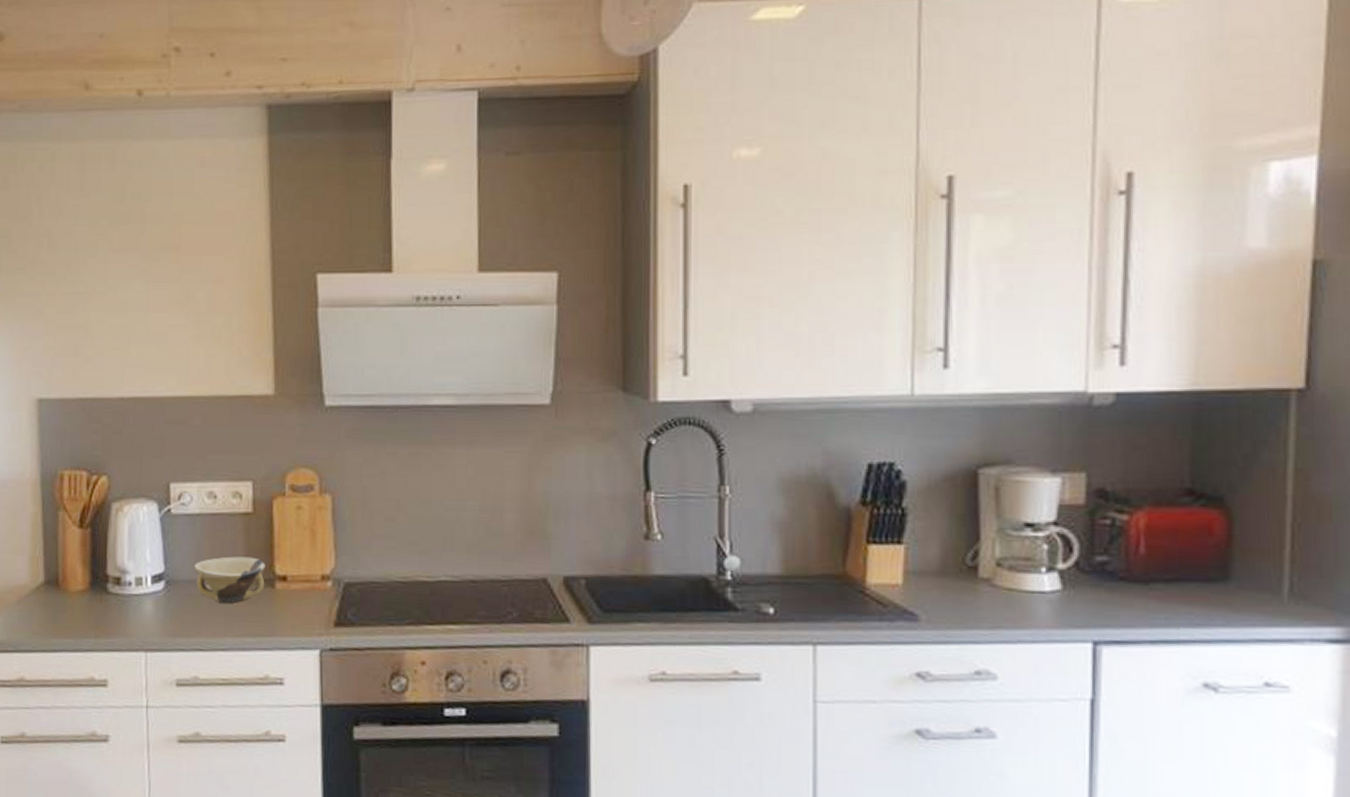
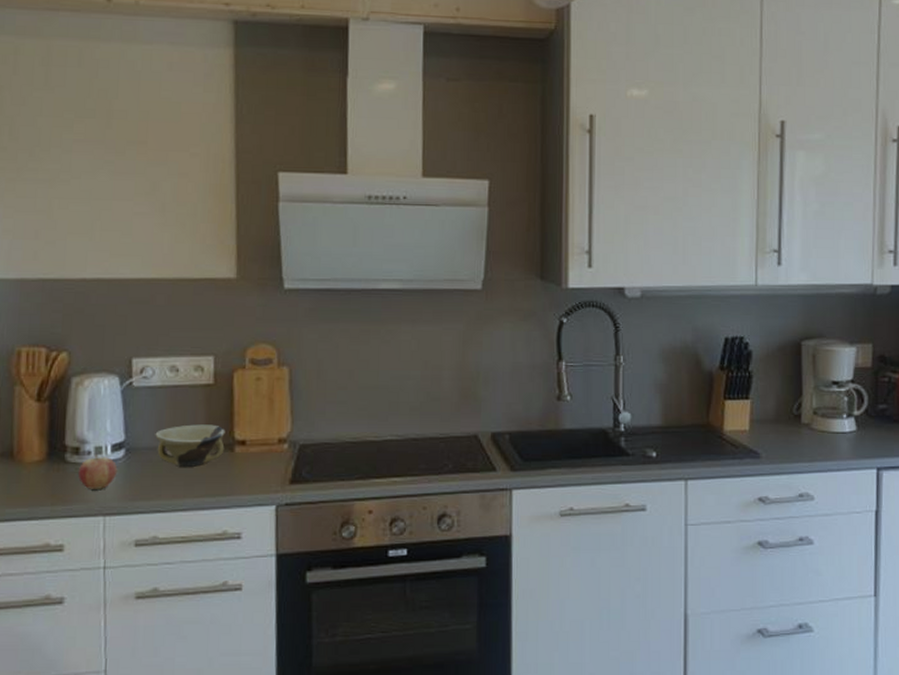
fruit: none [119,585,158,623] -> present [77,454,118,489]

